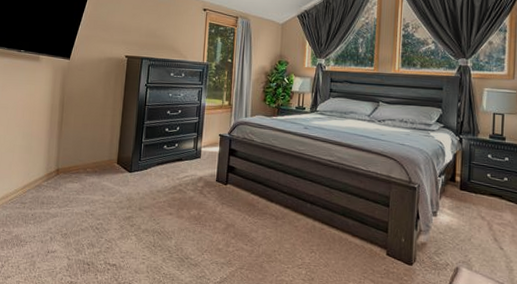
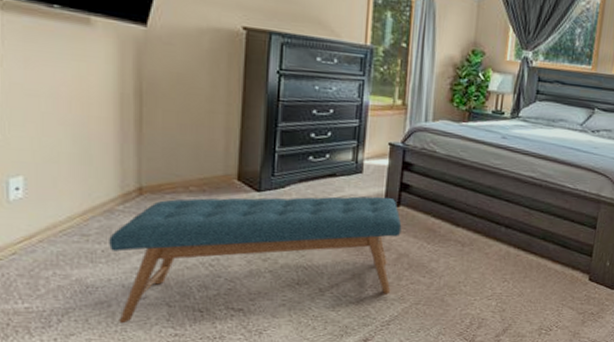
bench: none [36,176,229,271] -> present [109,196,402,324]

